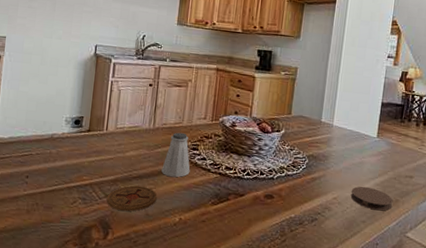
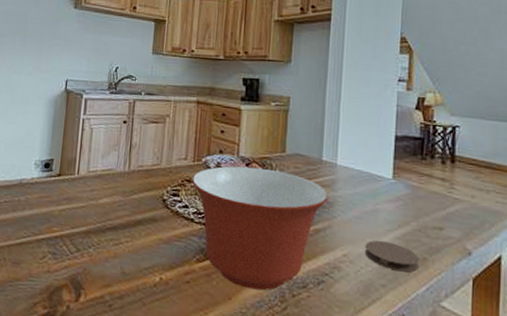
coaster: present [106,185,158,212] -> none [78,238,135,269]
saltshaker: present [161,132,190,178] -> none [138,175,171,229]
mixing bowl: none [209,125,325,227] -> present [191,166,329,291]

